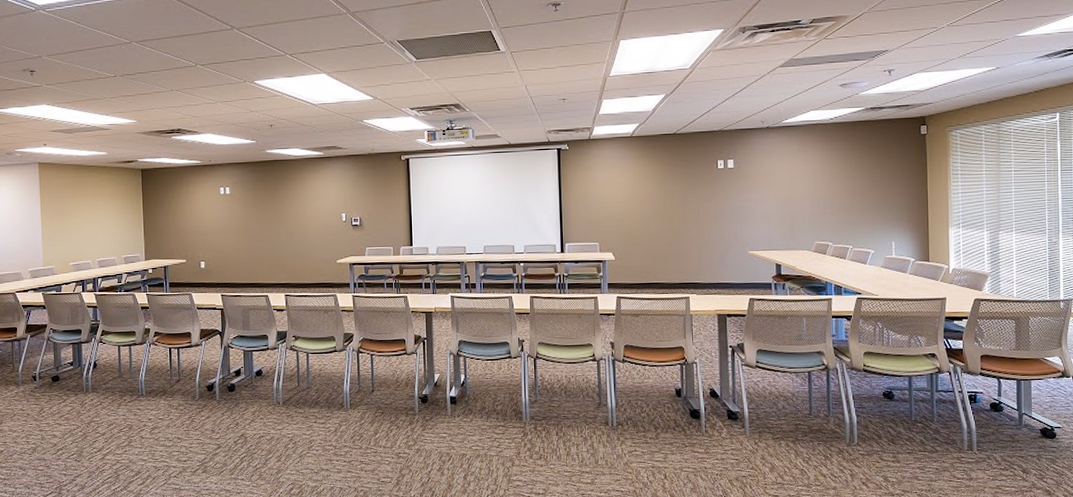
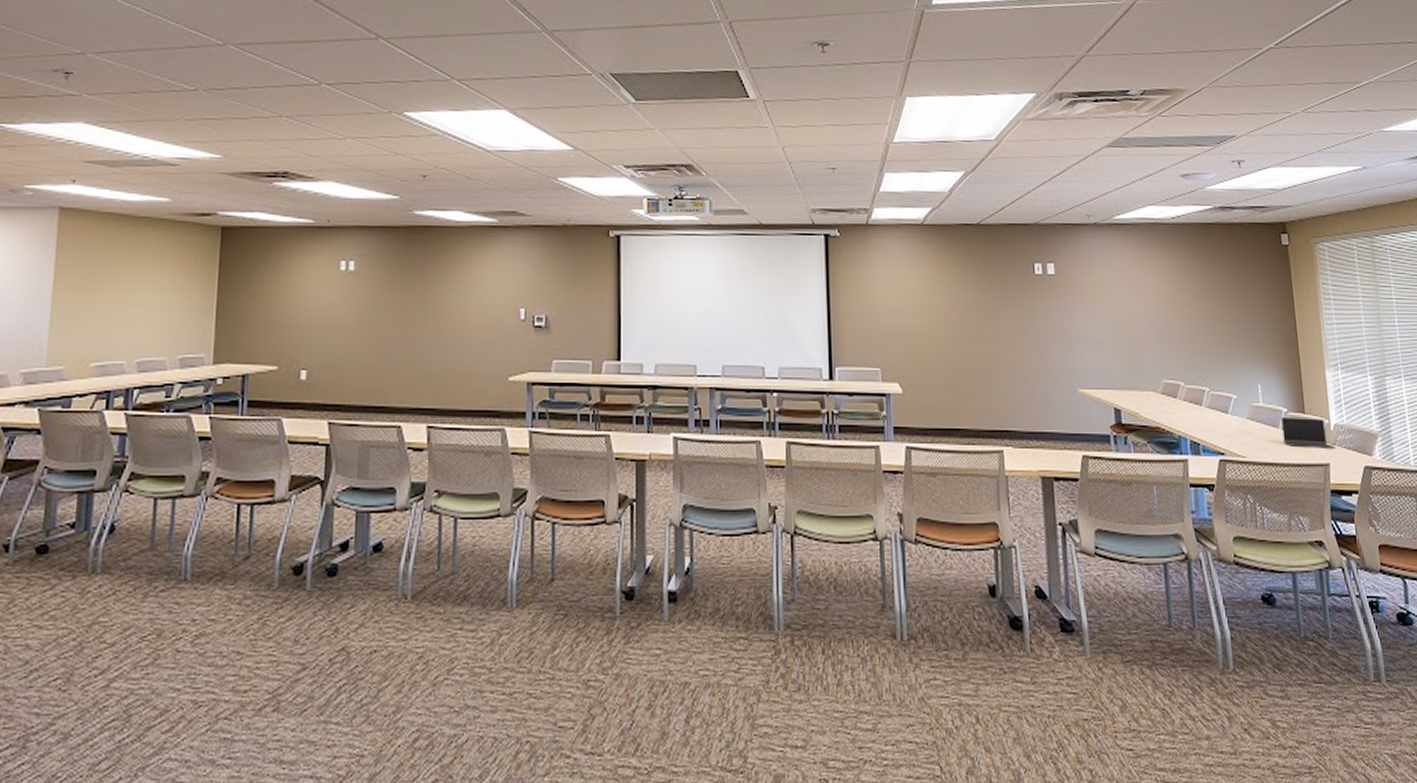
laptop computer: none [909,264,952,287] -> present [1281,416,1336,448]

